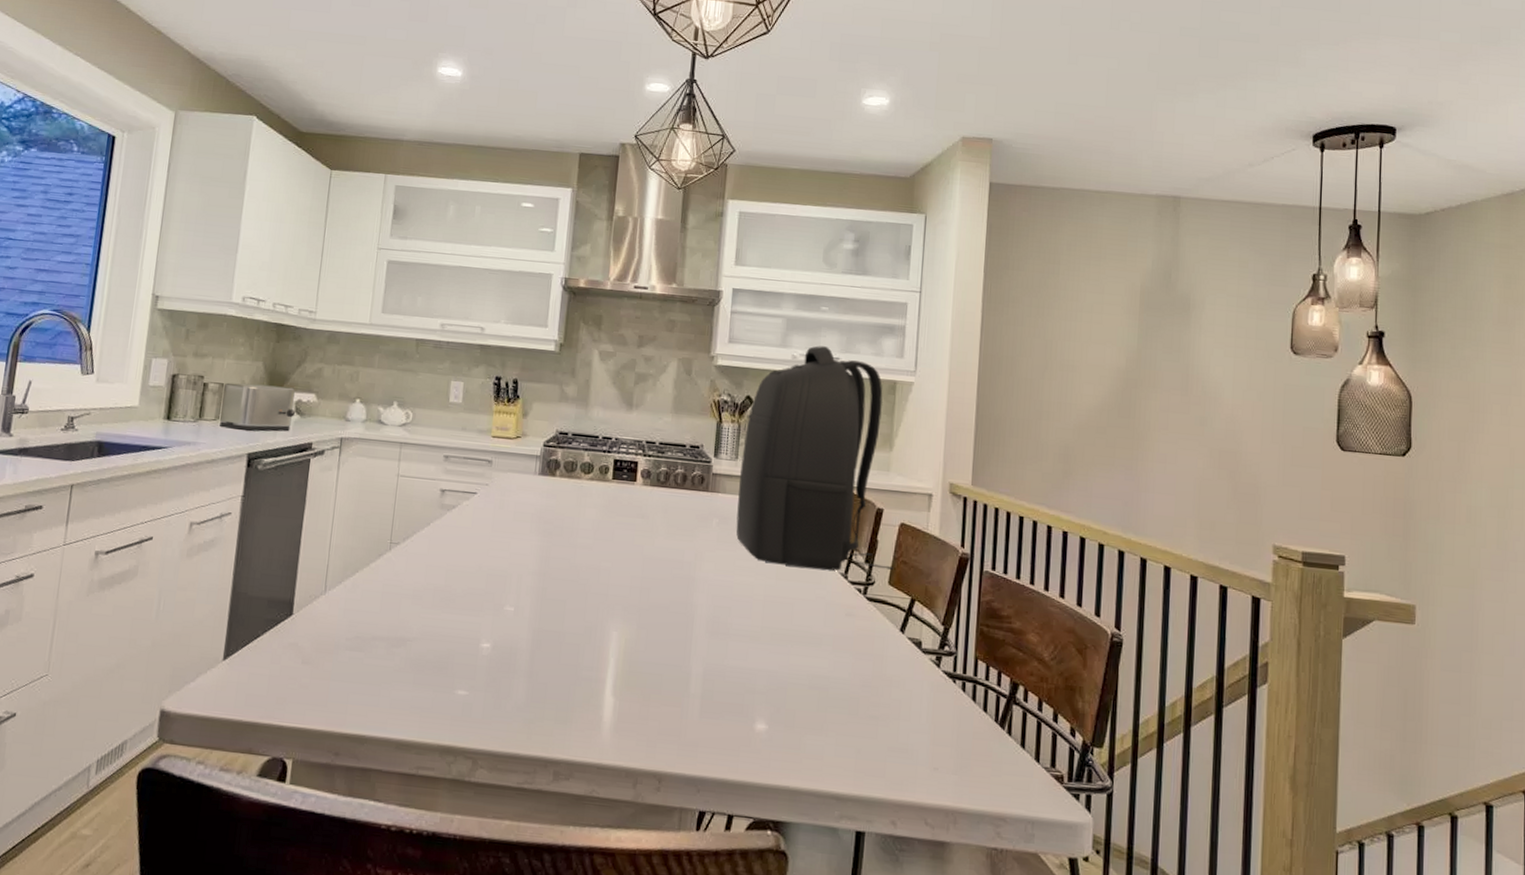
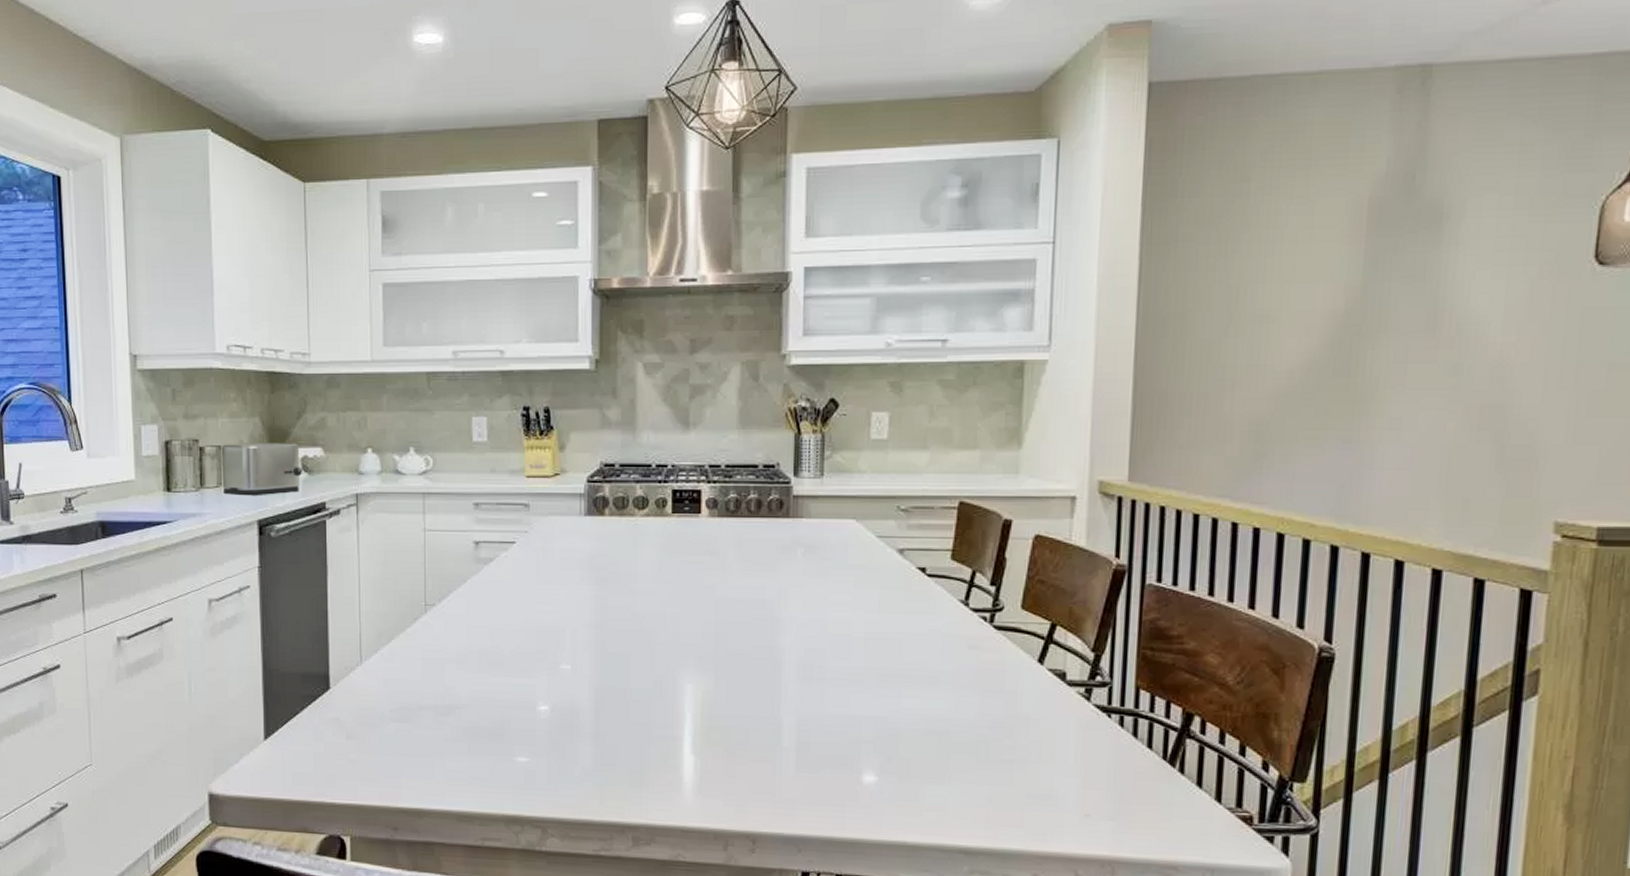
backpack: present [736,345,894,571] -> none [826,327,1028,597]

